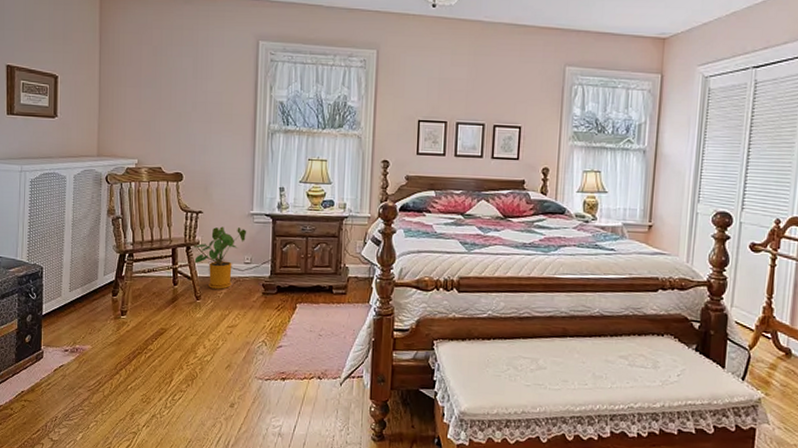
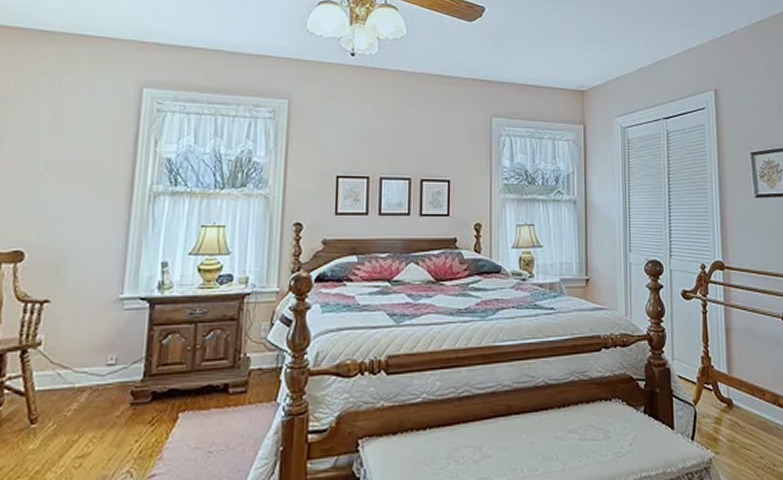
house plant: present [193,226,247,290] -> none [31,318,113,406]

